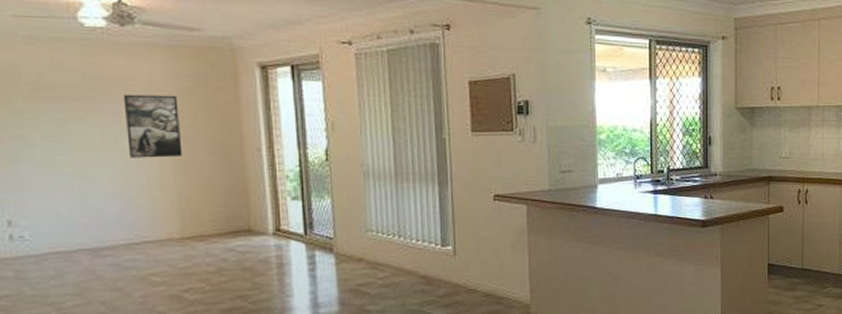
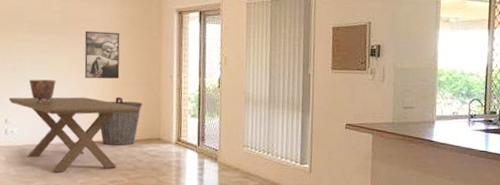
dining table: none [9,183,219,286] -> present [8,97,141,172]
ceramic pot: none [40,163,85,195] -> present [29,79,56,103]
trash can: none [156,179,221,243] -> present [98,96,142,146]

